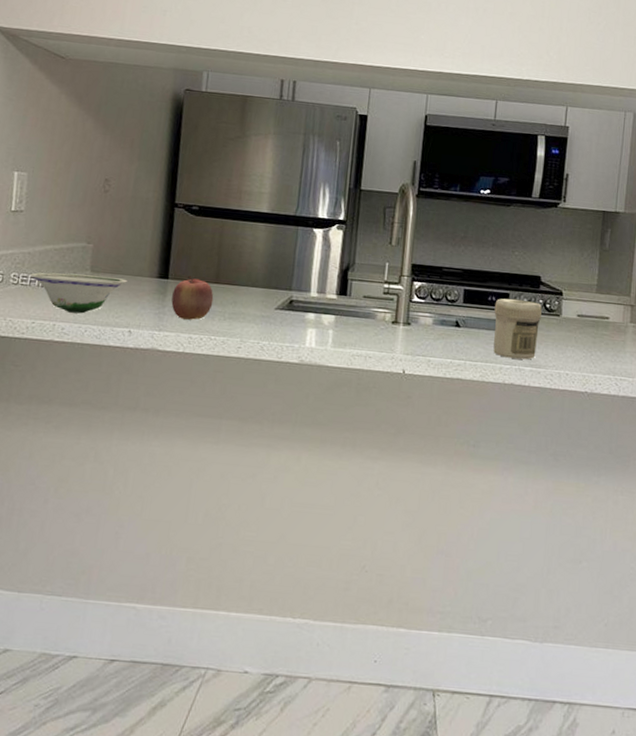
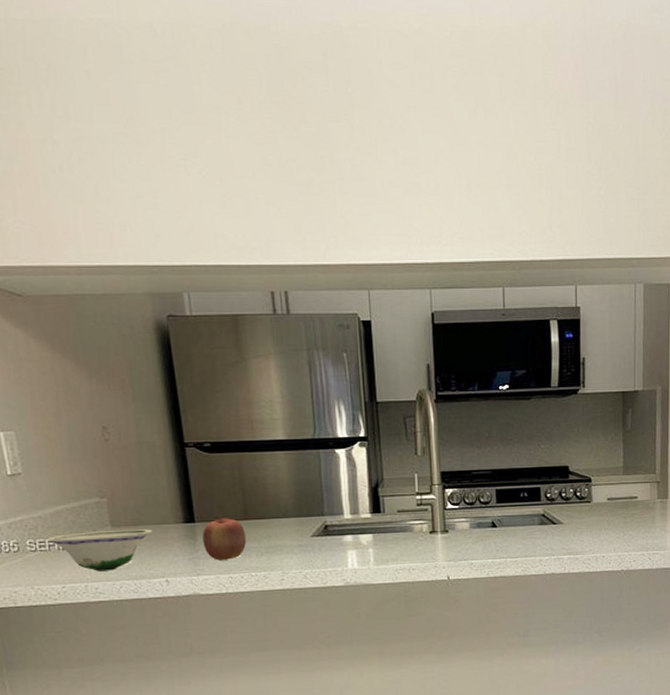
jar: present [493,298,542,360] -> none [527,491,573,550]

